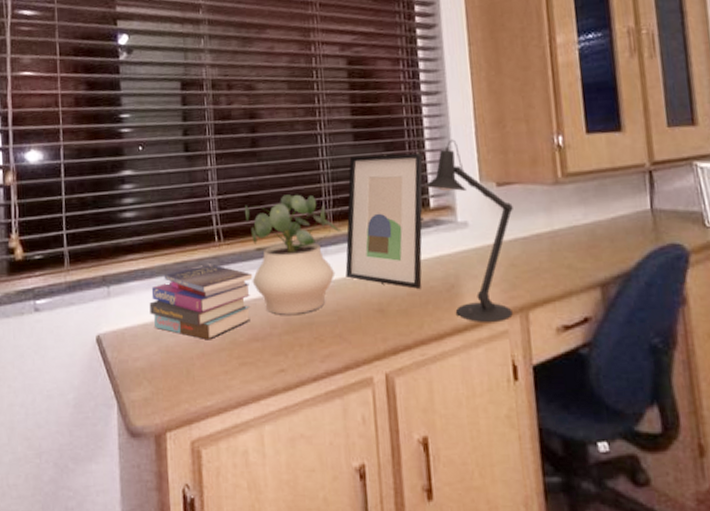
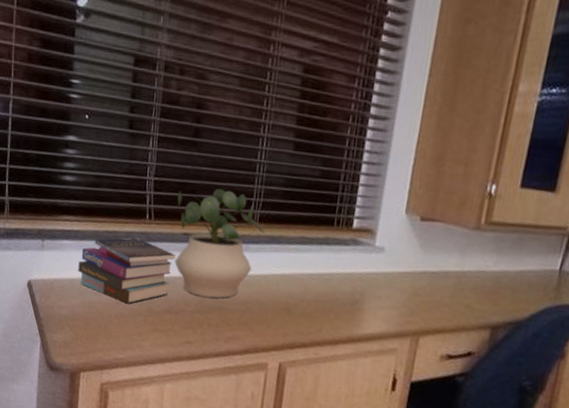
picture frame: present [345,152,424,289] -> none [261,165,358,298]
desk lamp: present [424,139,513,324] -> none [351,167,431,341]

